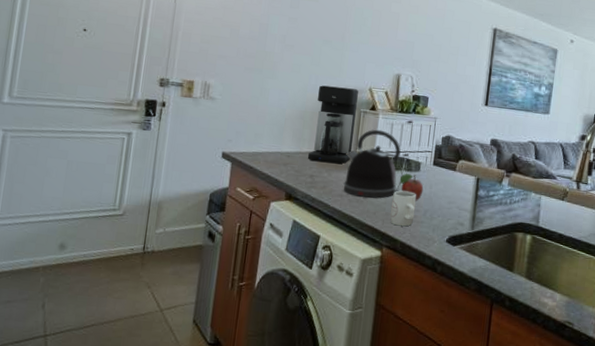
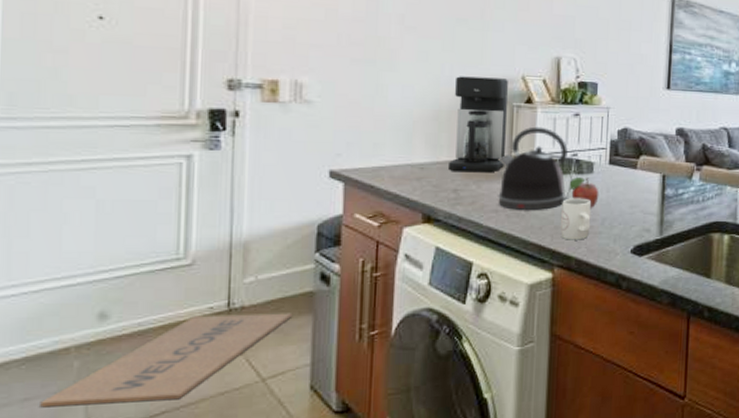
doormat: none [16,254,187,317] -> present [40,313,293,408]

